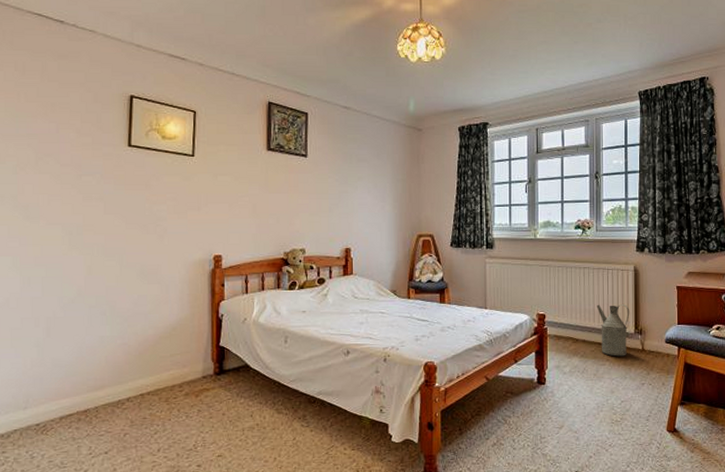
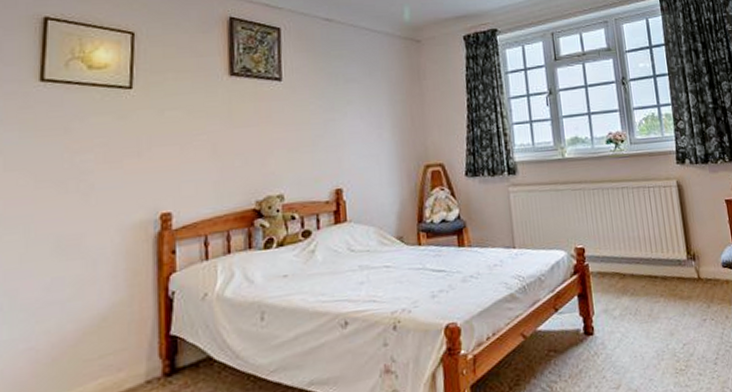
watering can: present [596,304,630,357] -> none [641,226,682,290]

